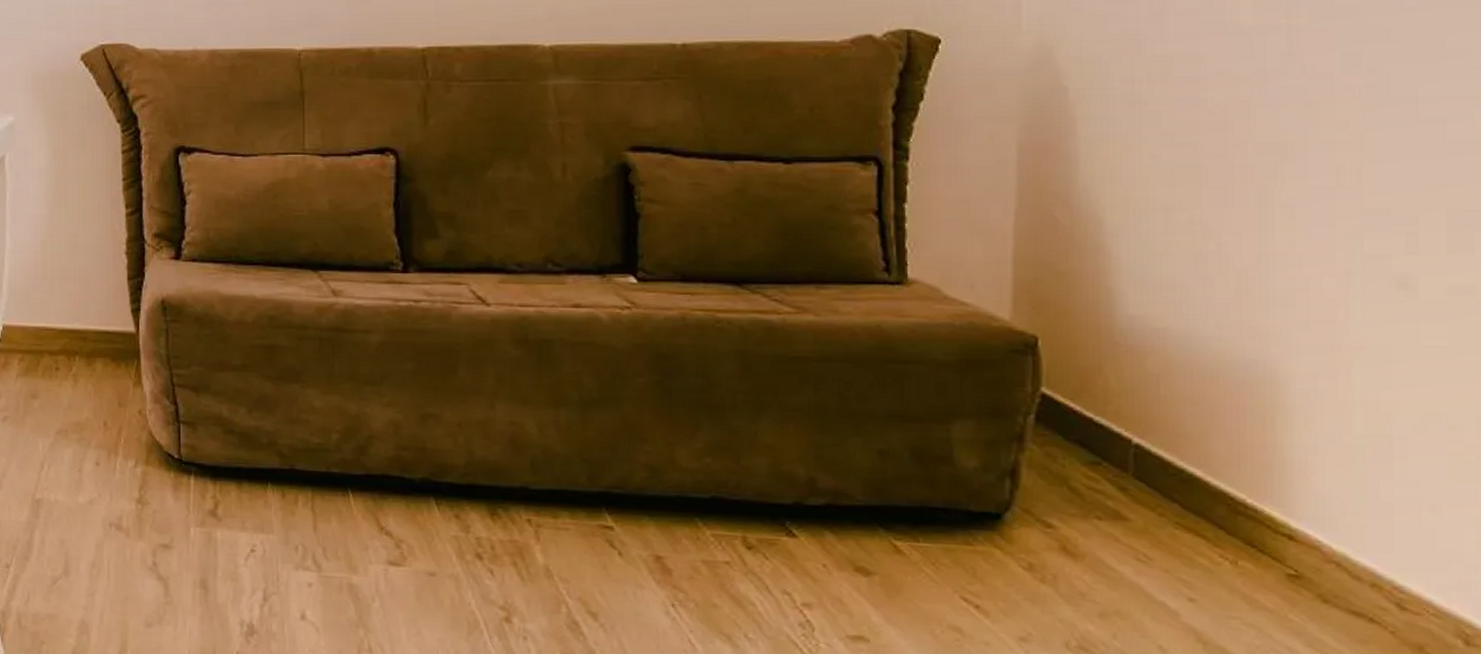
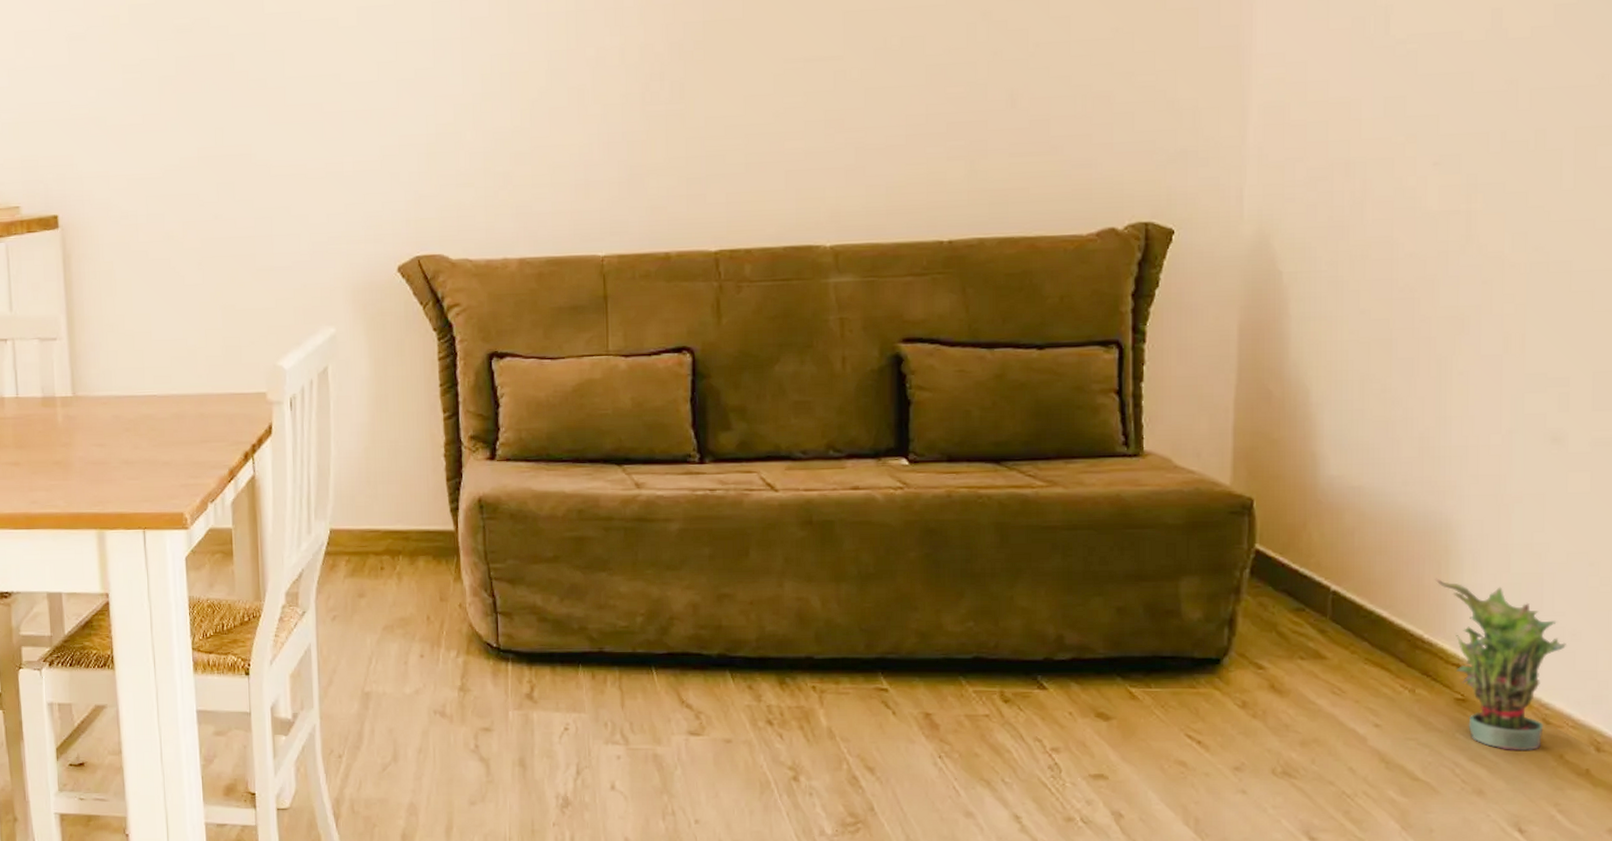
potted plant: none [1258,435,1423,640] -> present [1435,578,1566,751]

